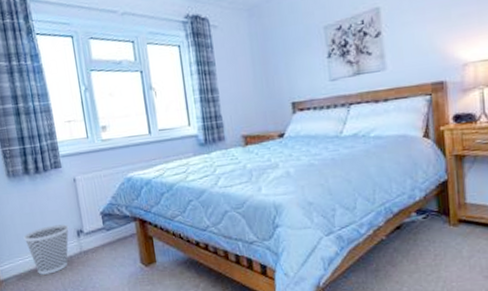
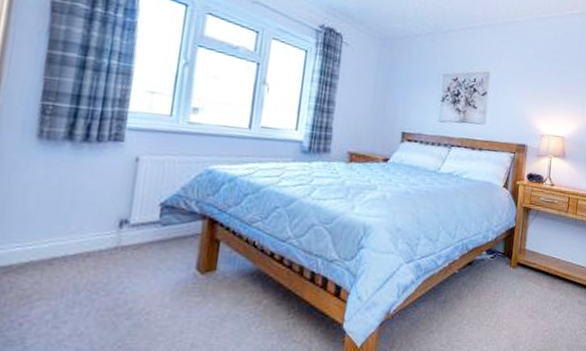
wastebasket: present [23,224,69,275] -> none [34,208,110,270]

